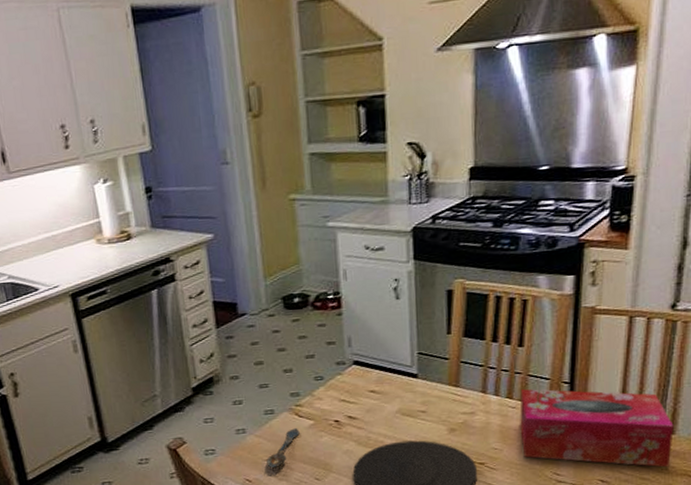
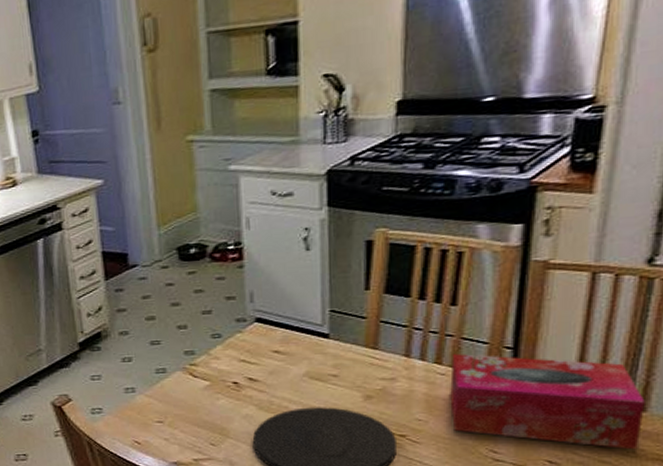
spoon: present [266,428,300,469] -> none [157,389,194,431]

